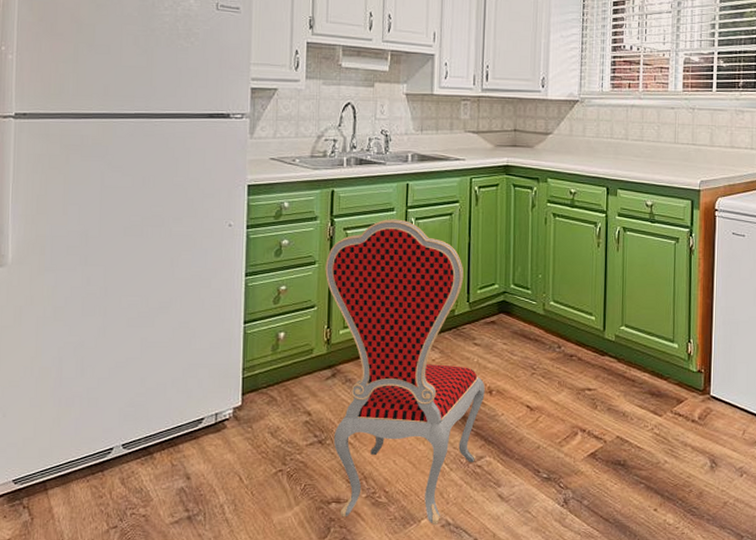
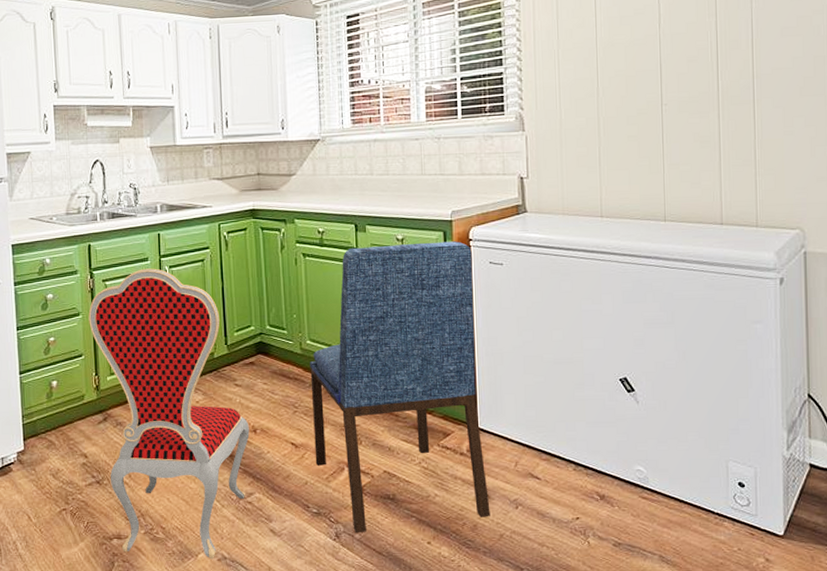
dining chair: none [549,210,717,499] -> present [310,241,490,533]

